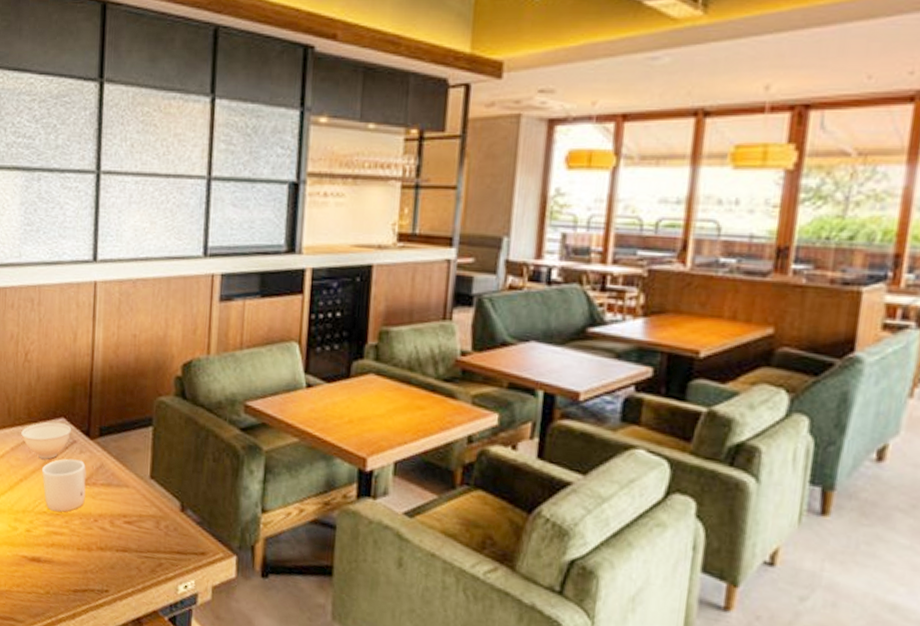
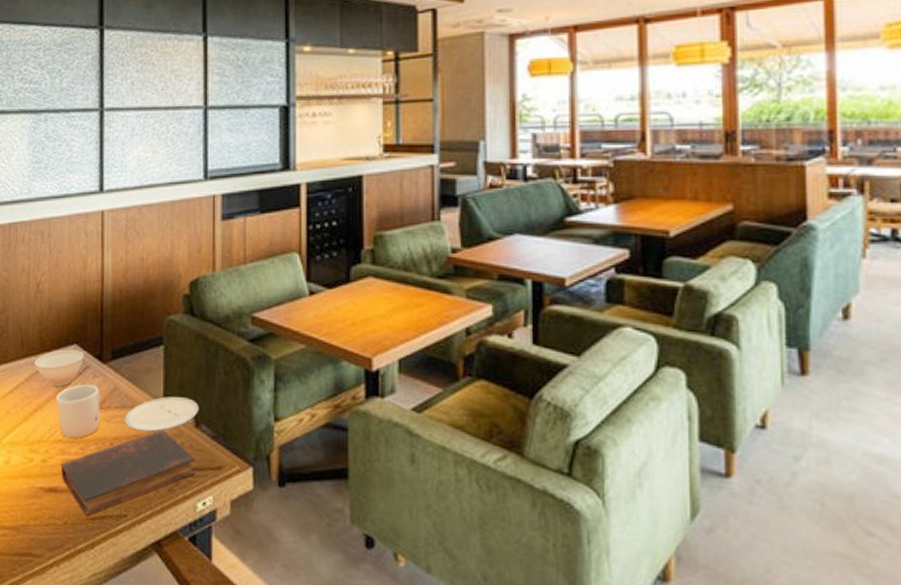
book: none [44,510,179,588] -> present [60,429,196,516]
plate: none [110,478,186,513] -> present [125,397,199,432]

